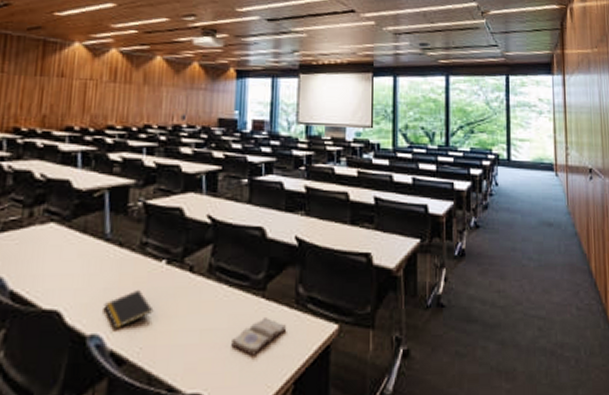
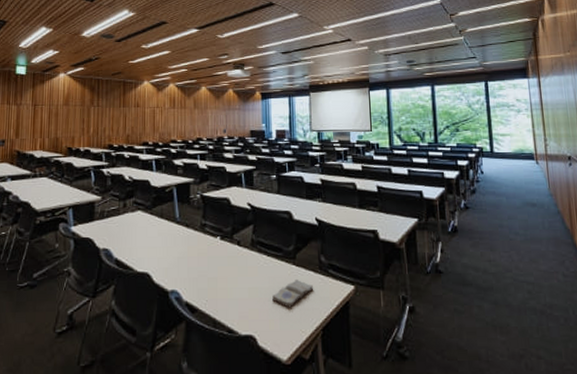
notepad: present [103,289,154,330] -> none [179,258,214,287]

